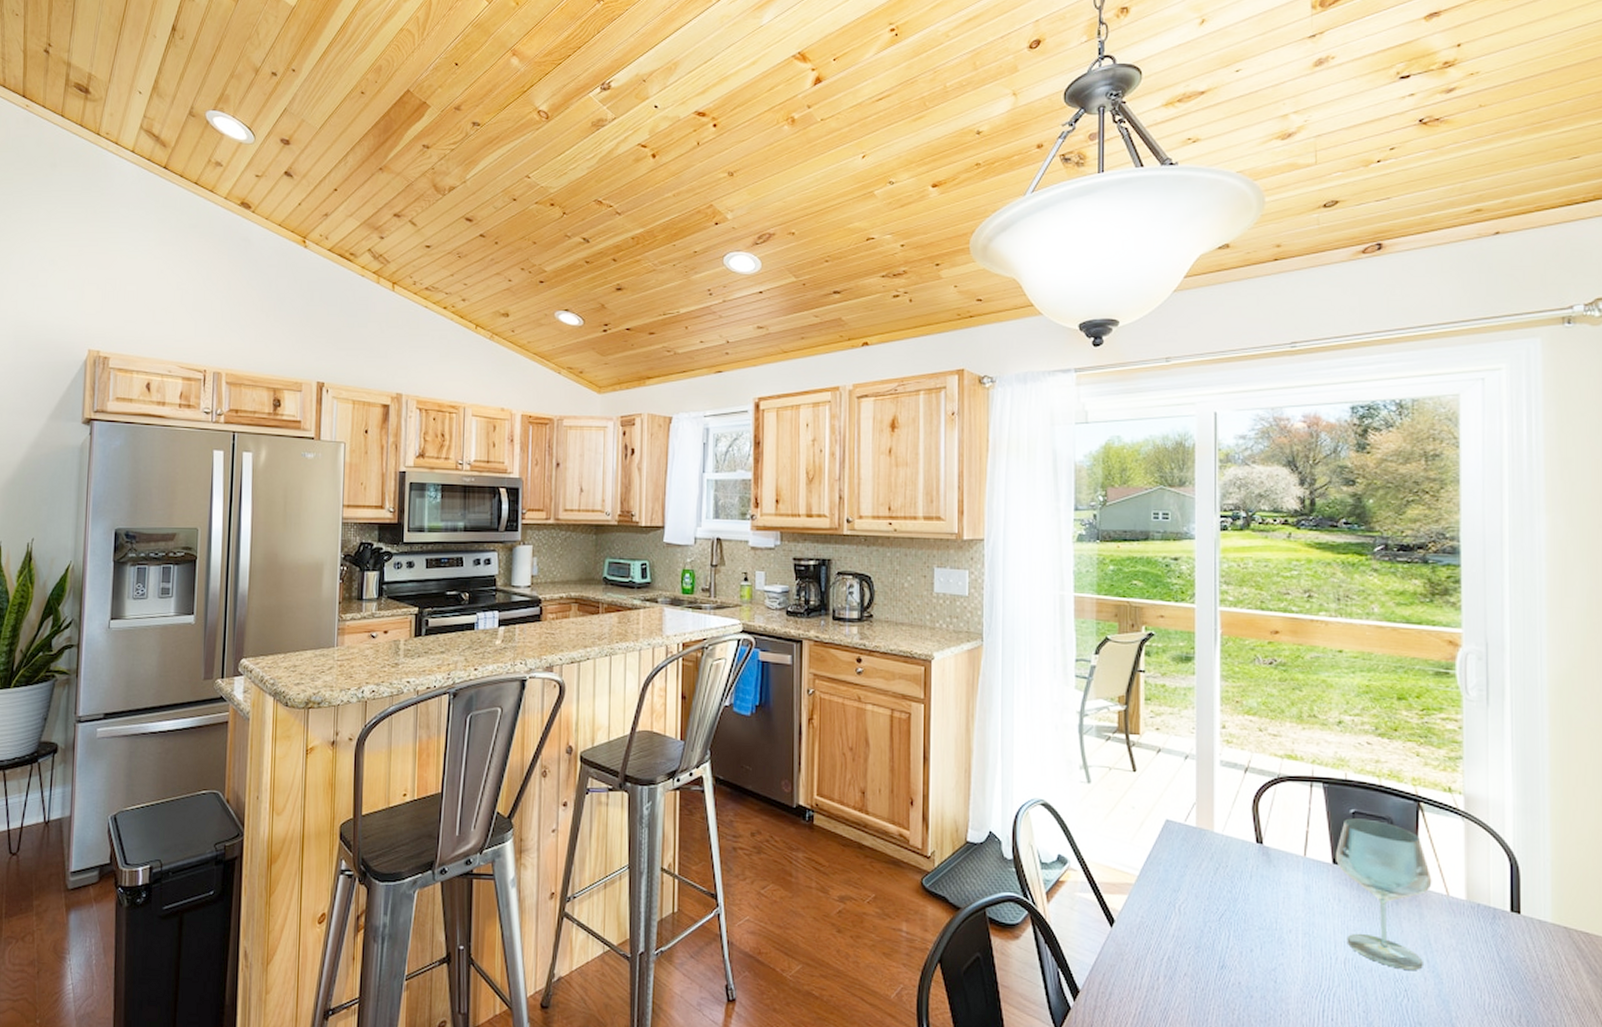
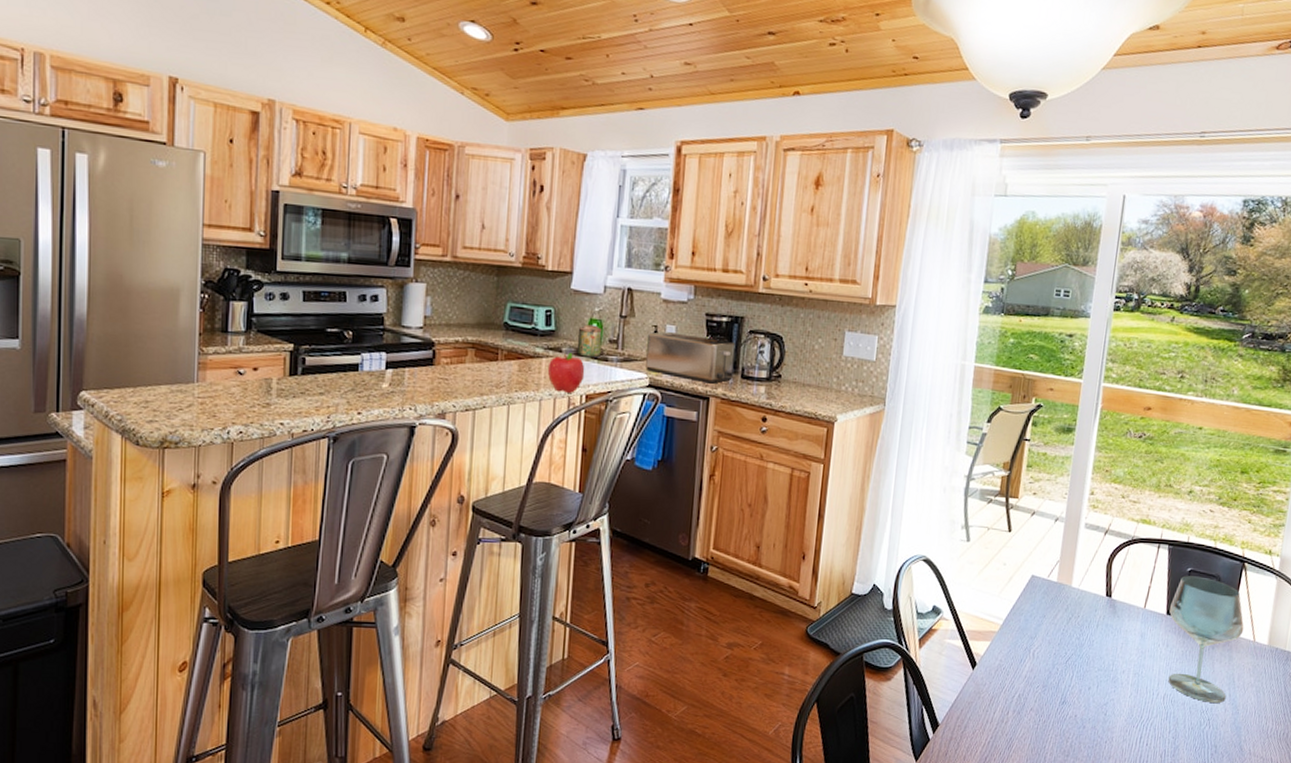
fruit: none [645,603,681,642] -> present [547,353,585,393]
canister: none [672,575,695,607] -> present [577,324,603,358]
toaster: none [738,578,825,627] -> present [646,332,736,384]

